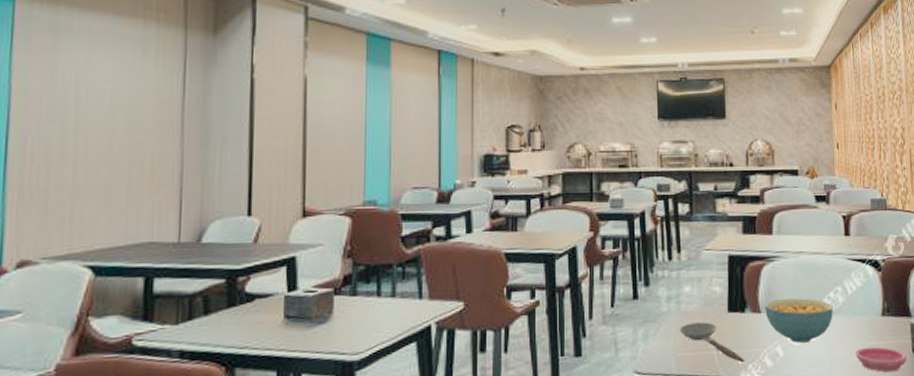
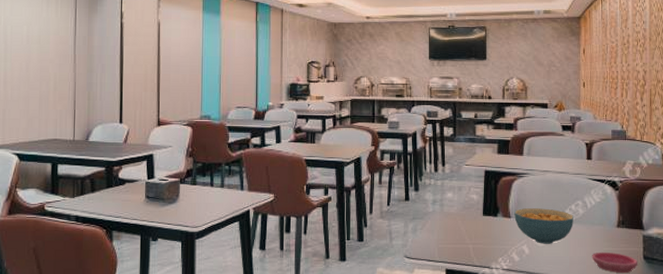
spoon: present [680,322,745,362] -> none [442,222,496,255]

